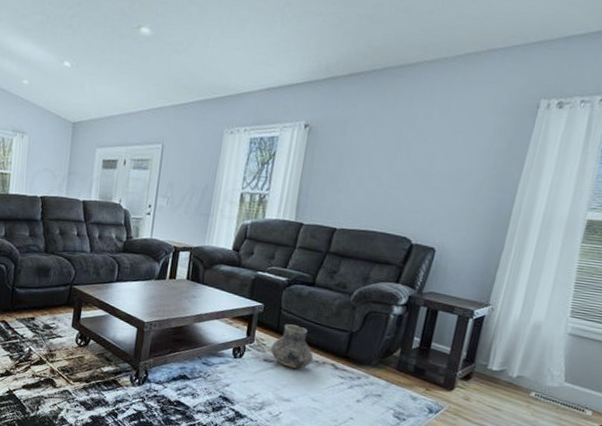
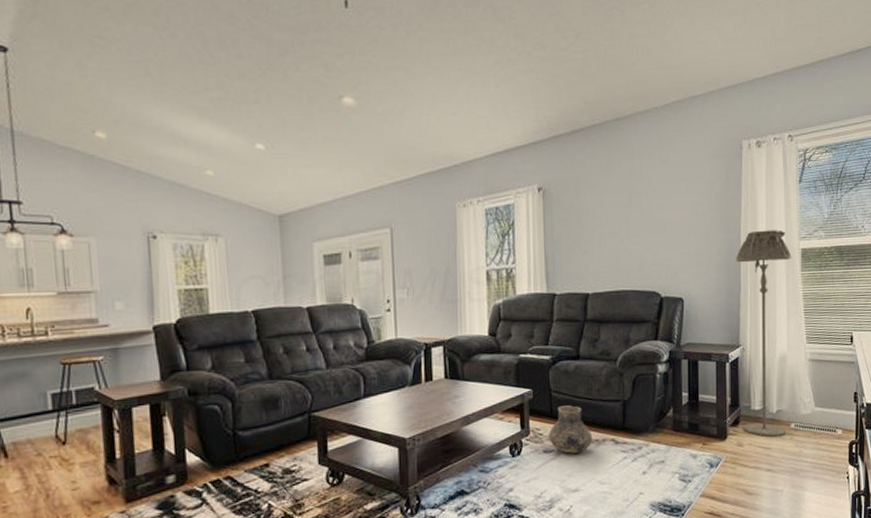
floor lamp: none [474,194,574,402] -> present [736,230,792,437]

